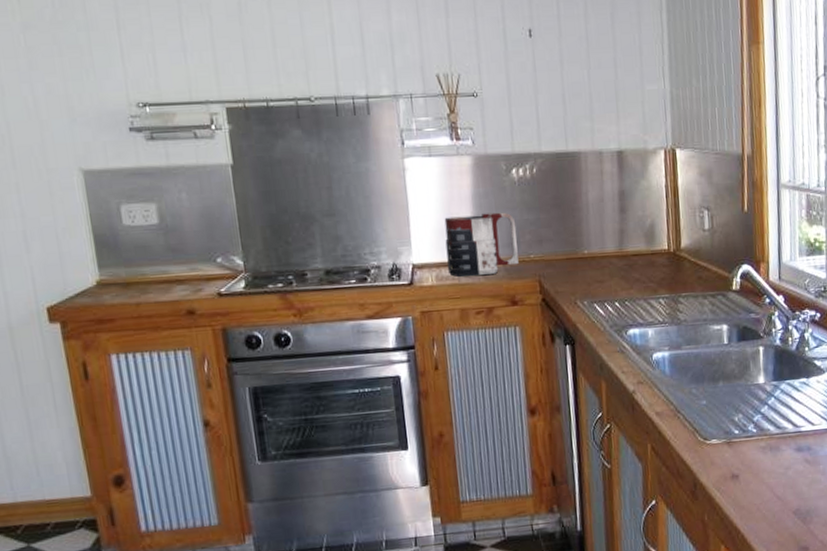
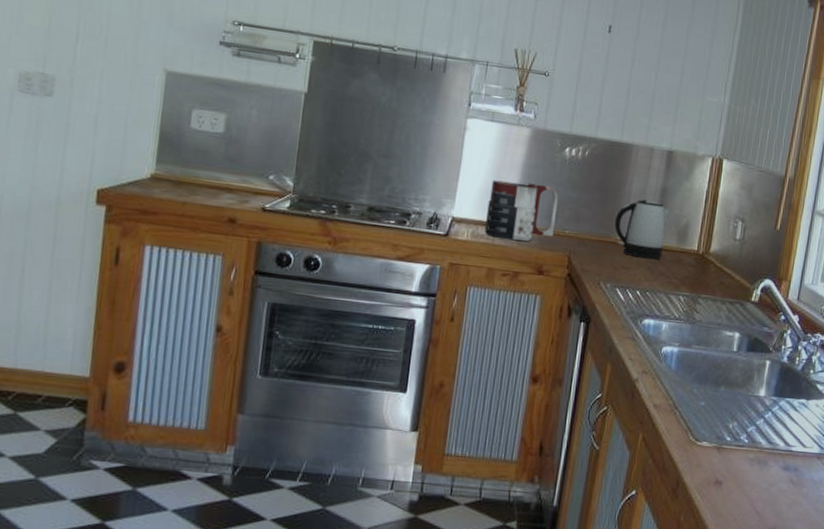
kettle: none [578,206,634,269] -> present [614,199,671,259]

